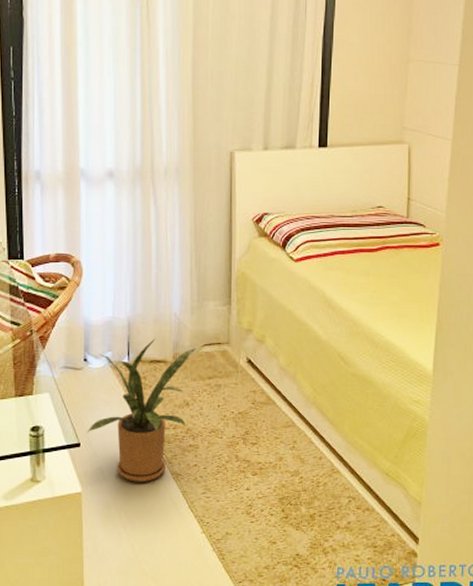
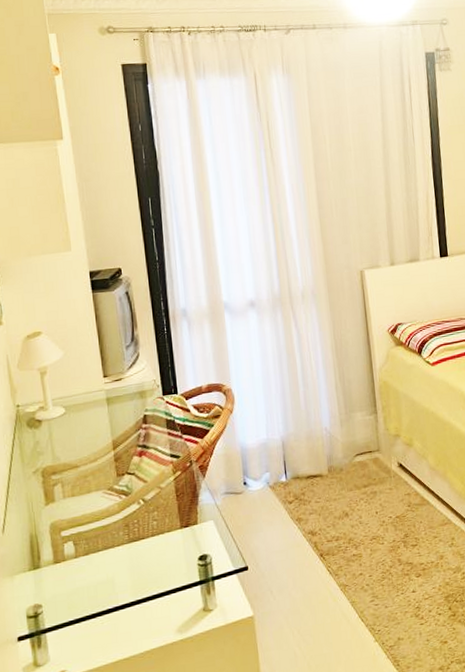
house plant: present [87,338,197,482] -> none [253,454,350,599]

